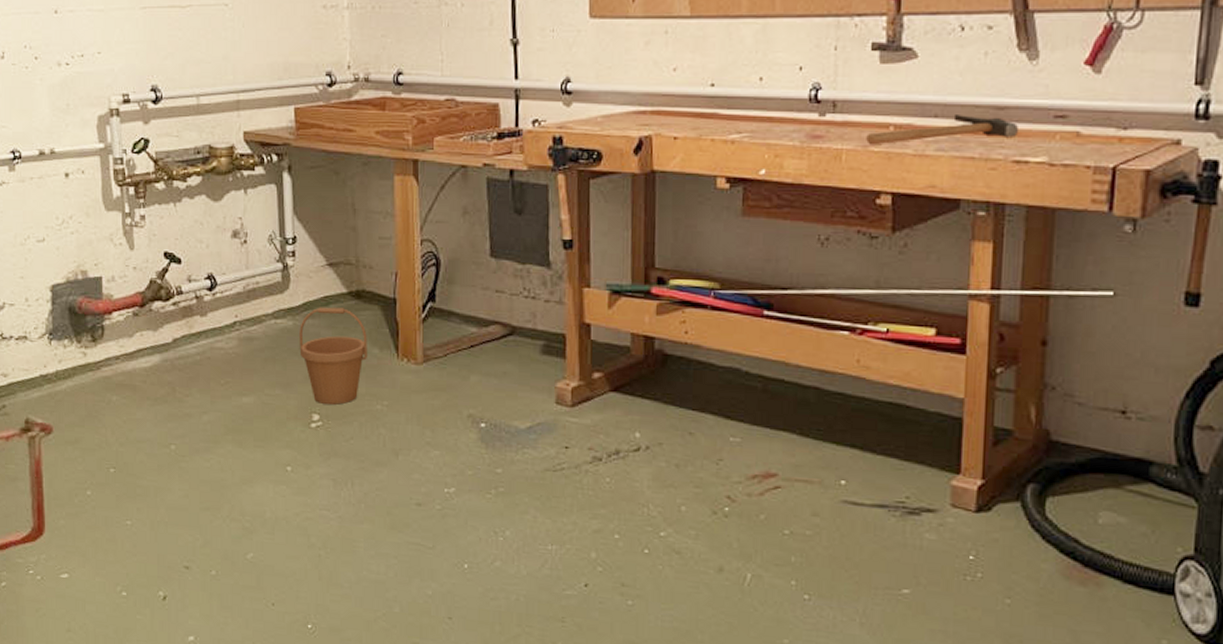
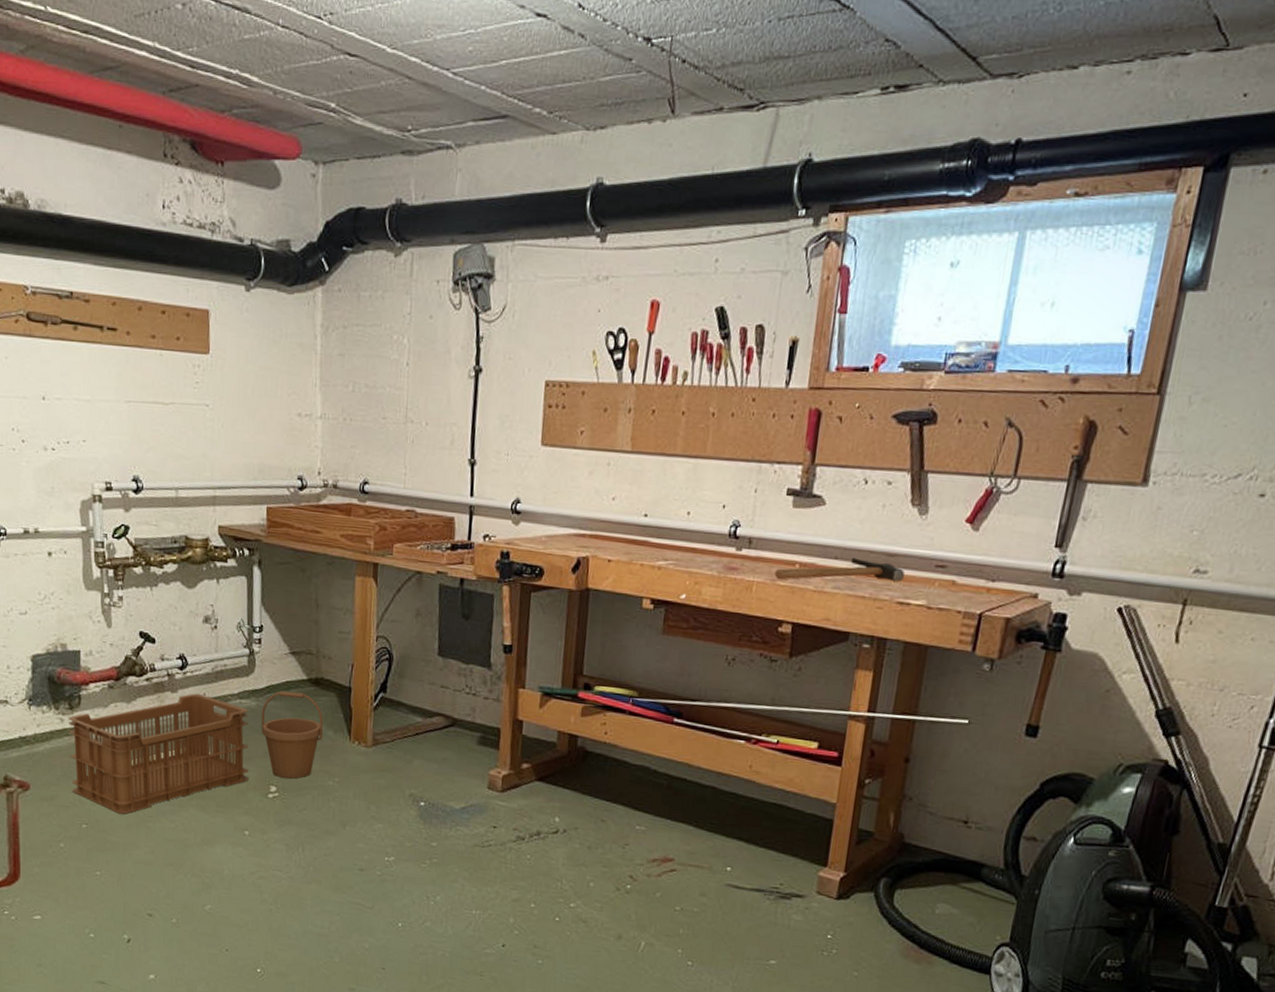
plastic crate: none [91,315,289,455] -> present [68,693,249,814]

